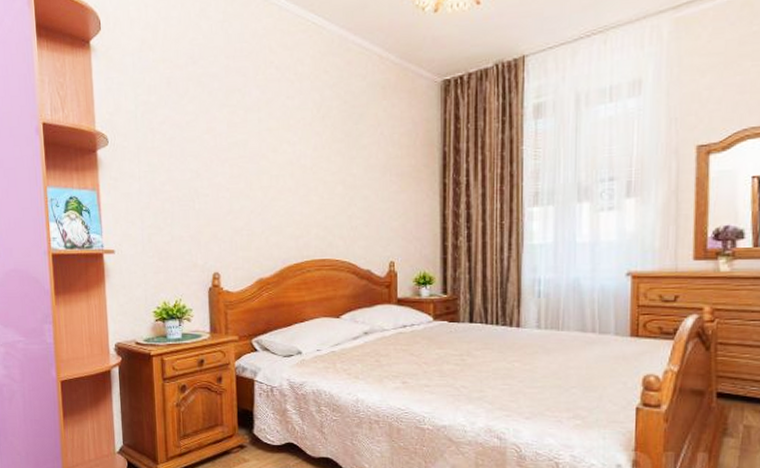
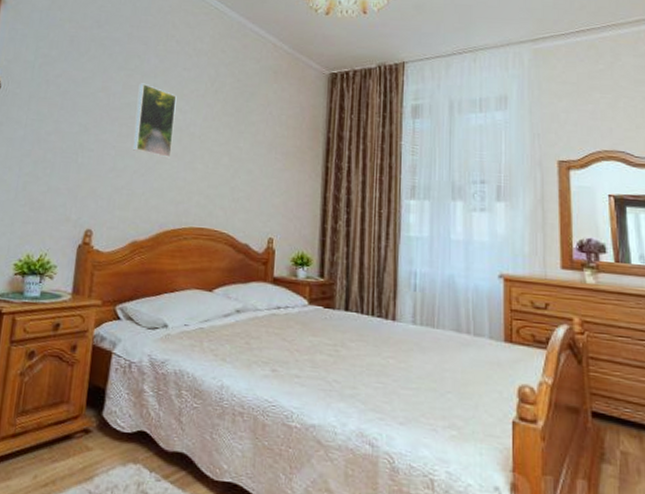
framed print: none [243,118,285,195] -> present [132,83,177,159]

